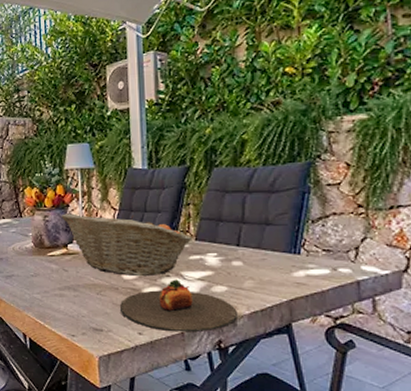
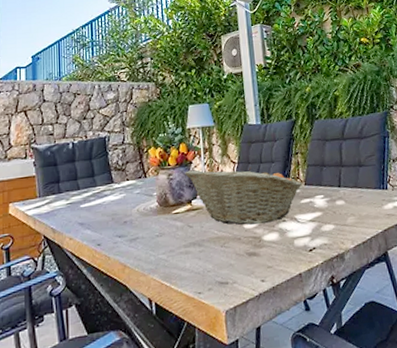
plate: present [119,279,239,333] -> none [242,223,345,275]

